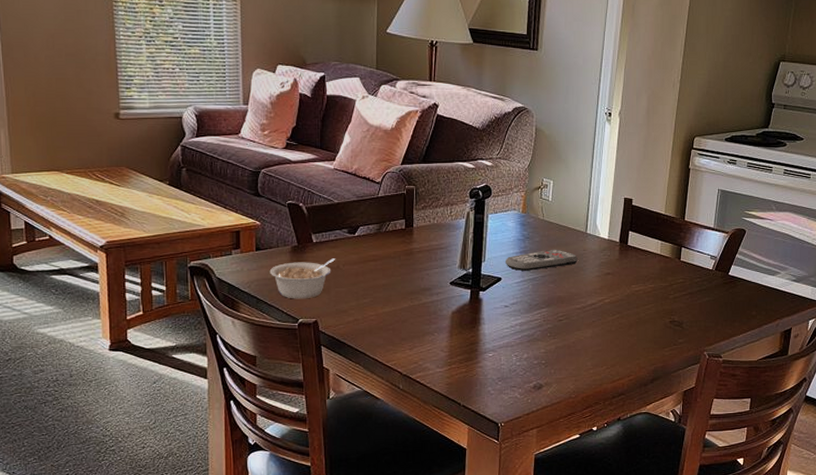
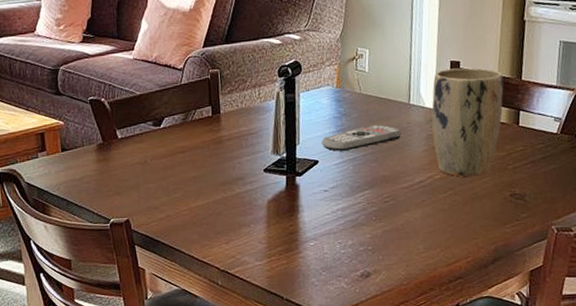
legume: present [269,258,336,299] -> none [77,153,143,199]
plant pot: none [605,205,669,303] -> present [431,67,504,177]

